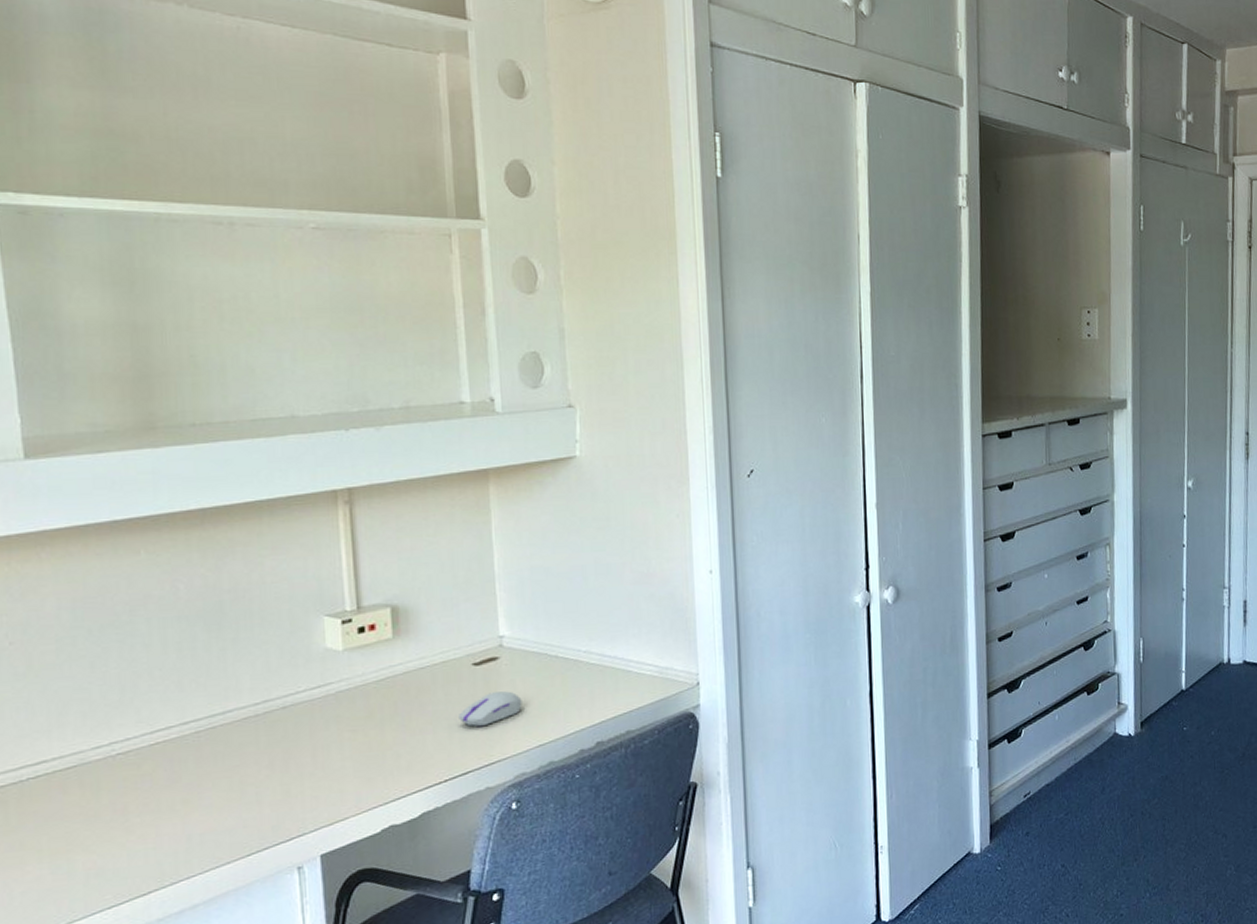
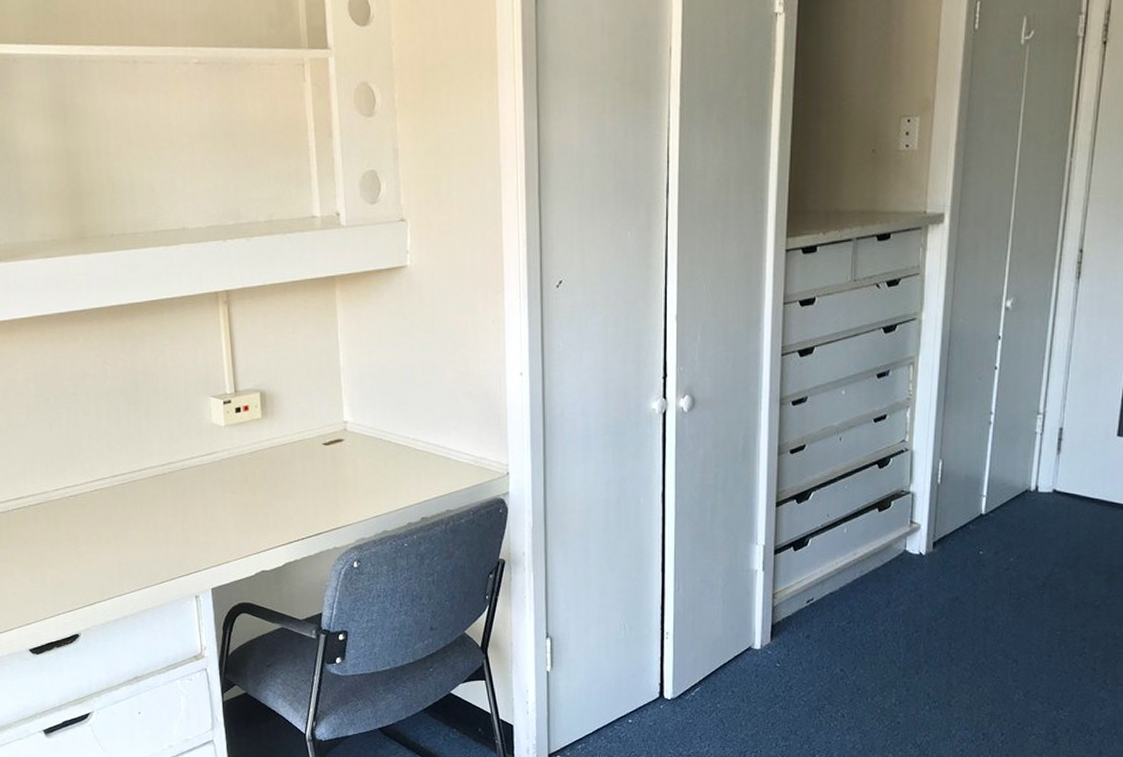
computer mouse: present [459,691,523,727] -> none [312,468,362,496]

